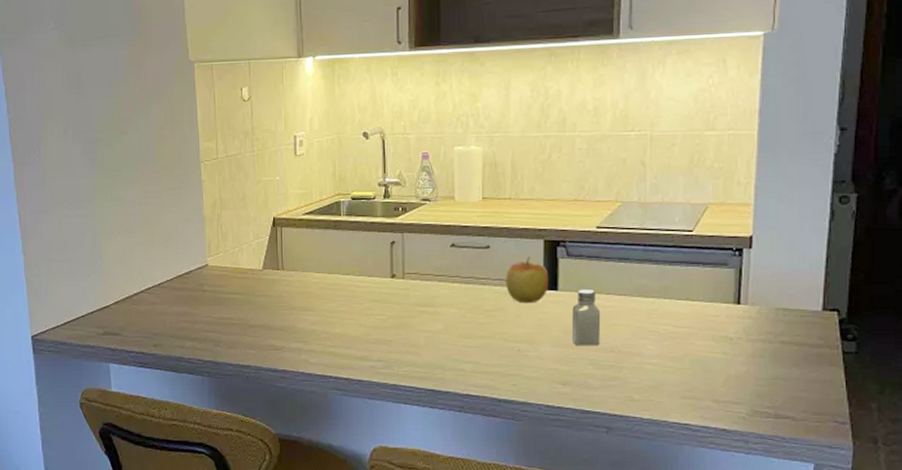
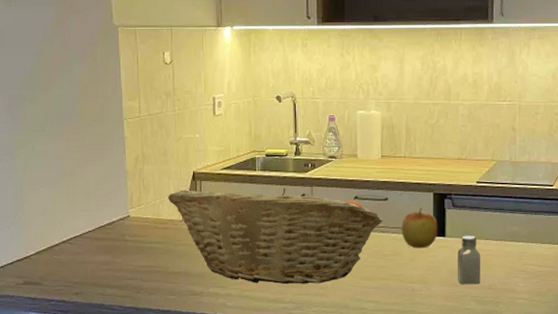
fruit basket: none [246,234,484,341] -> present [167,187,383,285]

